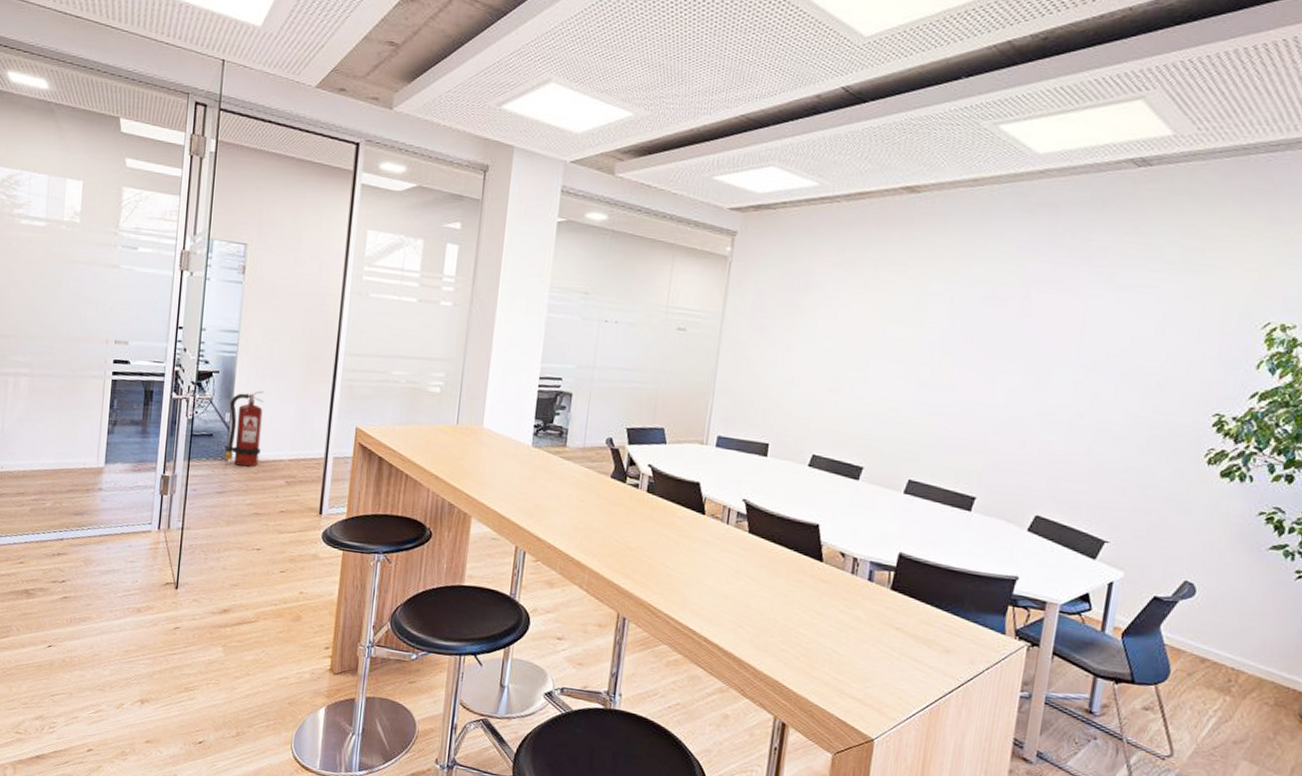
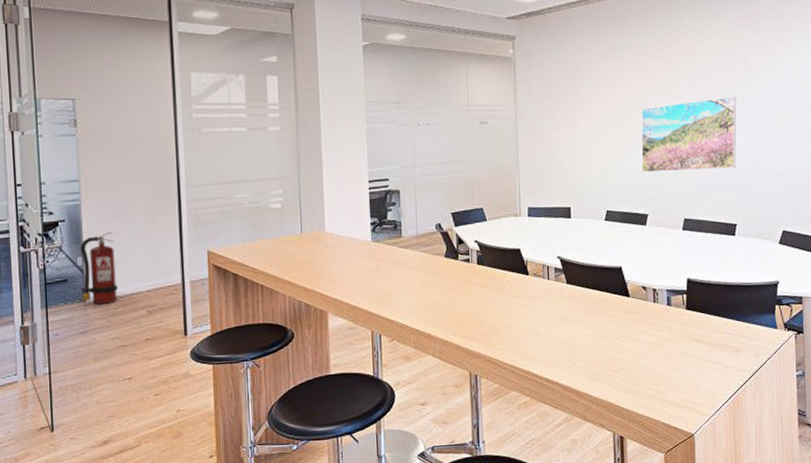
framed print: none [865,337,1005,428] -> present [641,96,737,173]

